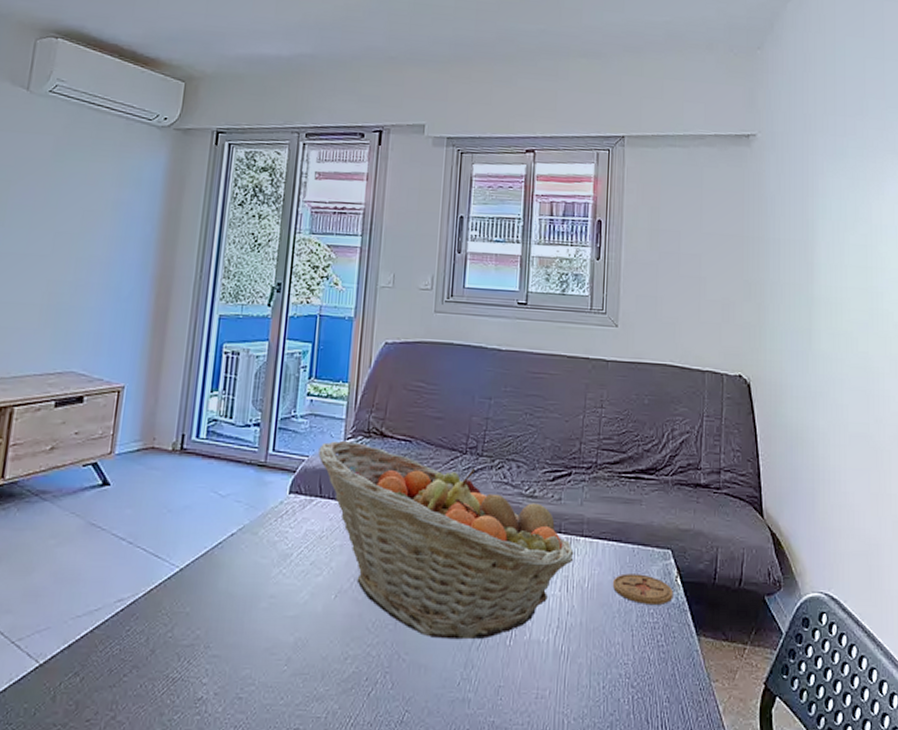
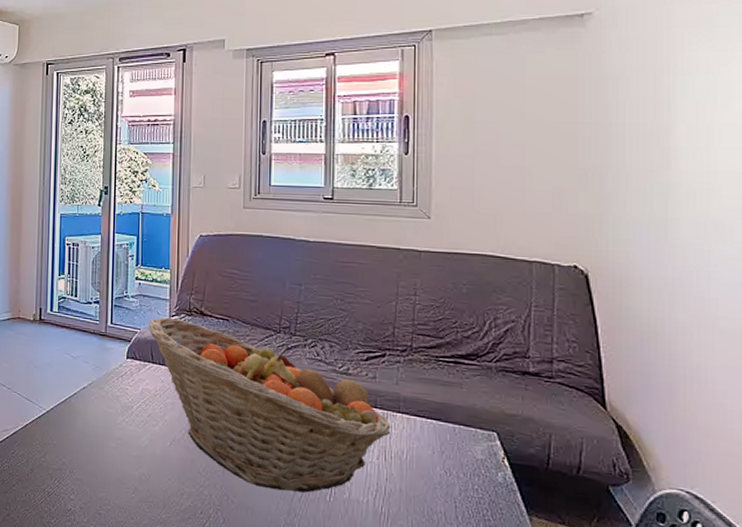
coaster: present [612,573,673,605] -> none [432,450,500,483]

